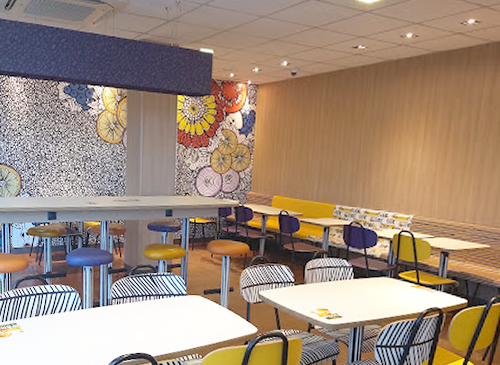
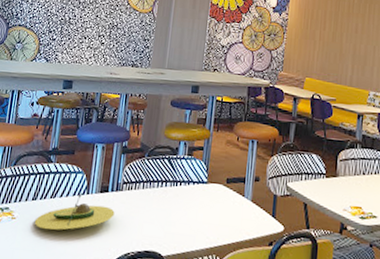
avocado: none [40,308,108,340] -> present [34,192,115,230]

